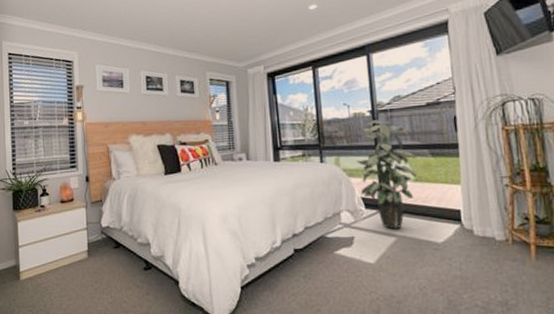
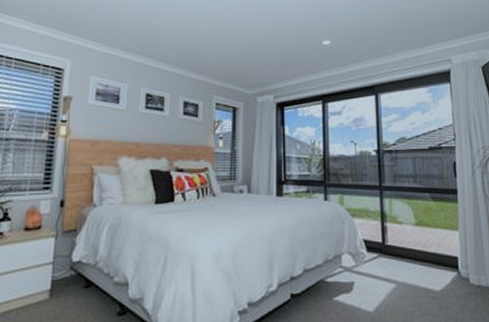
indoor plant: present [356,120,418,230] -> none [360,160,419,275]

